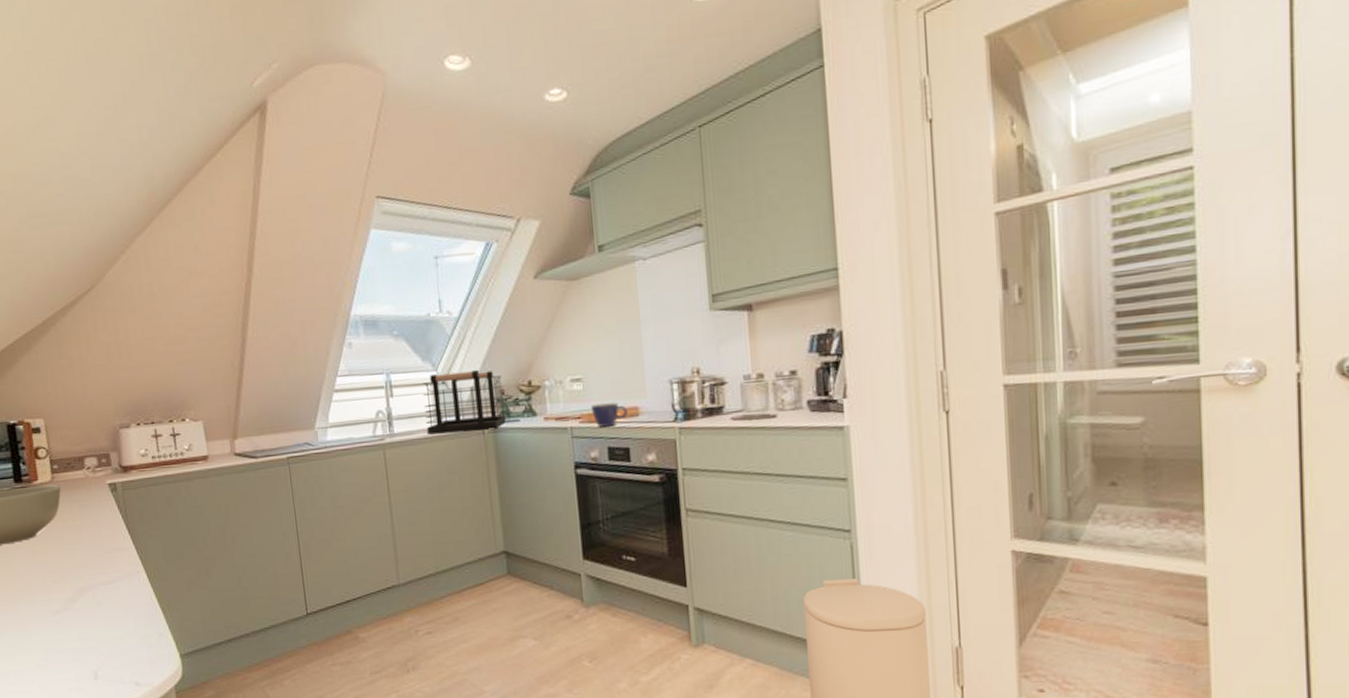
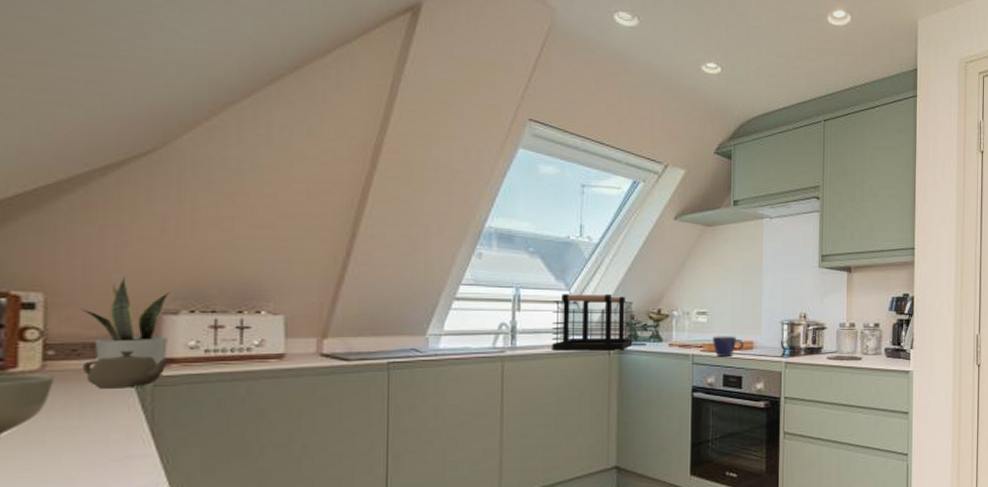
potted plant: none [66,399,127,472] -> present [79,276,176,365]
teapot: none [75,460,132,494] -> present [82,349,173,389]

